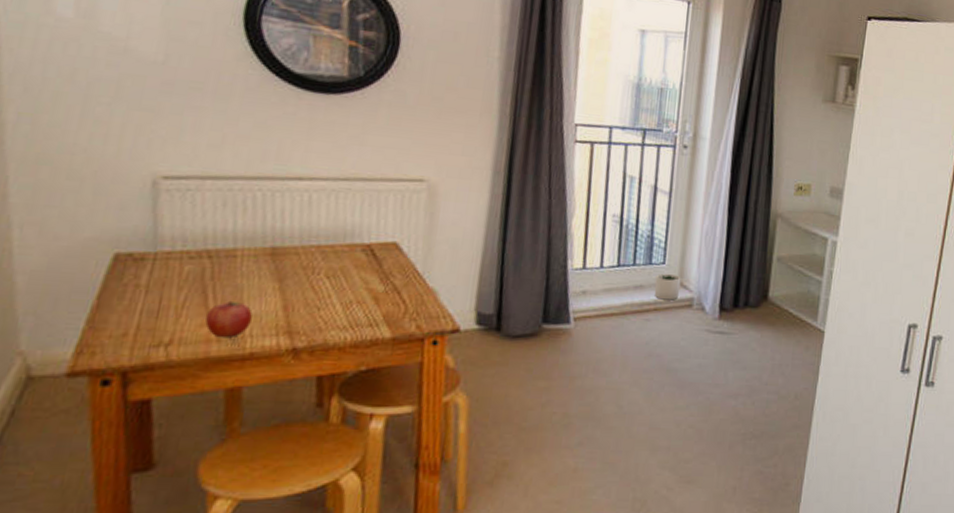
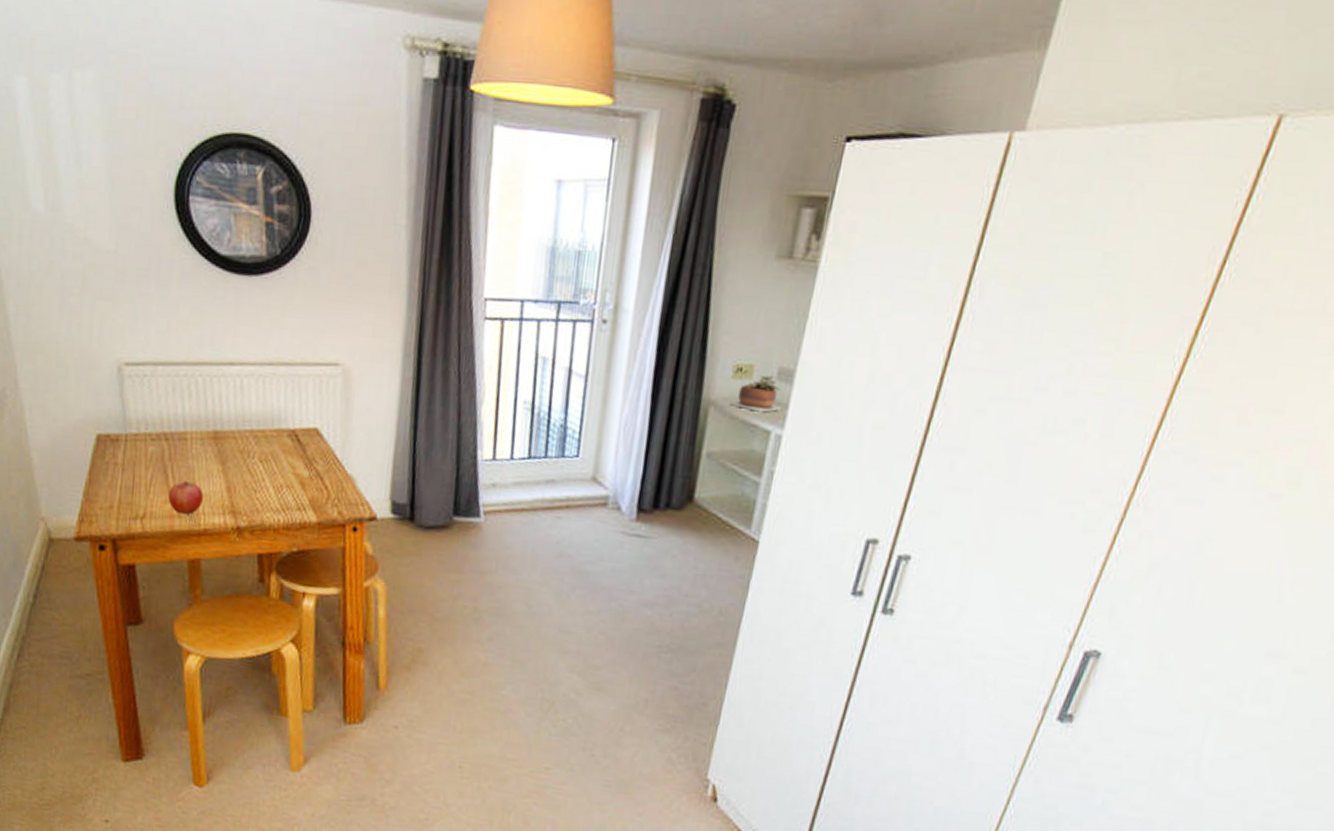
planter: present [654,273,681,301] -> none [566,467,596,498]
succulent plant: none [793,193,835,223] -> present [729,375,782,413]

